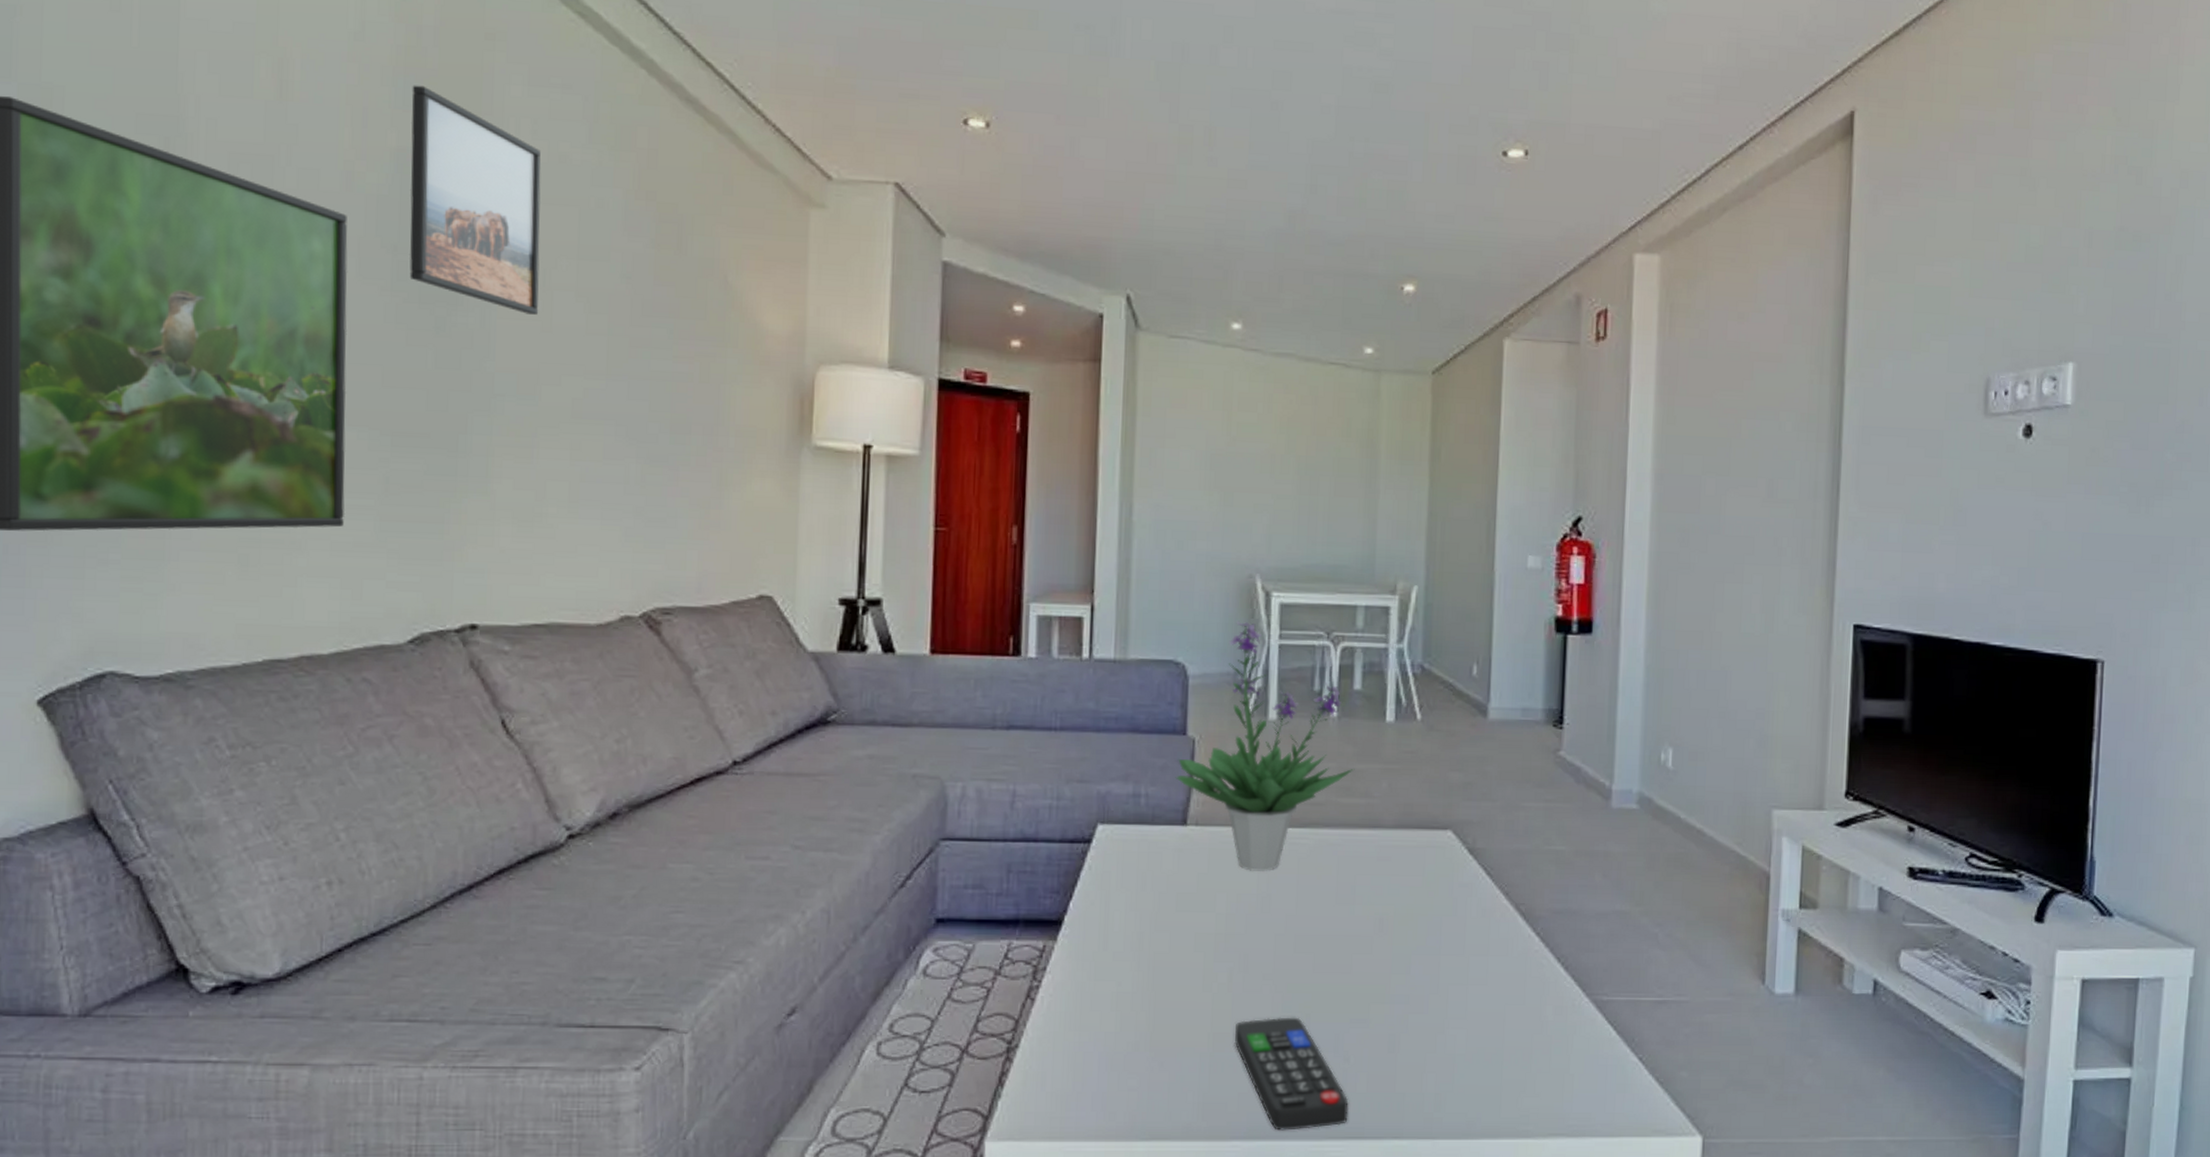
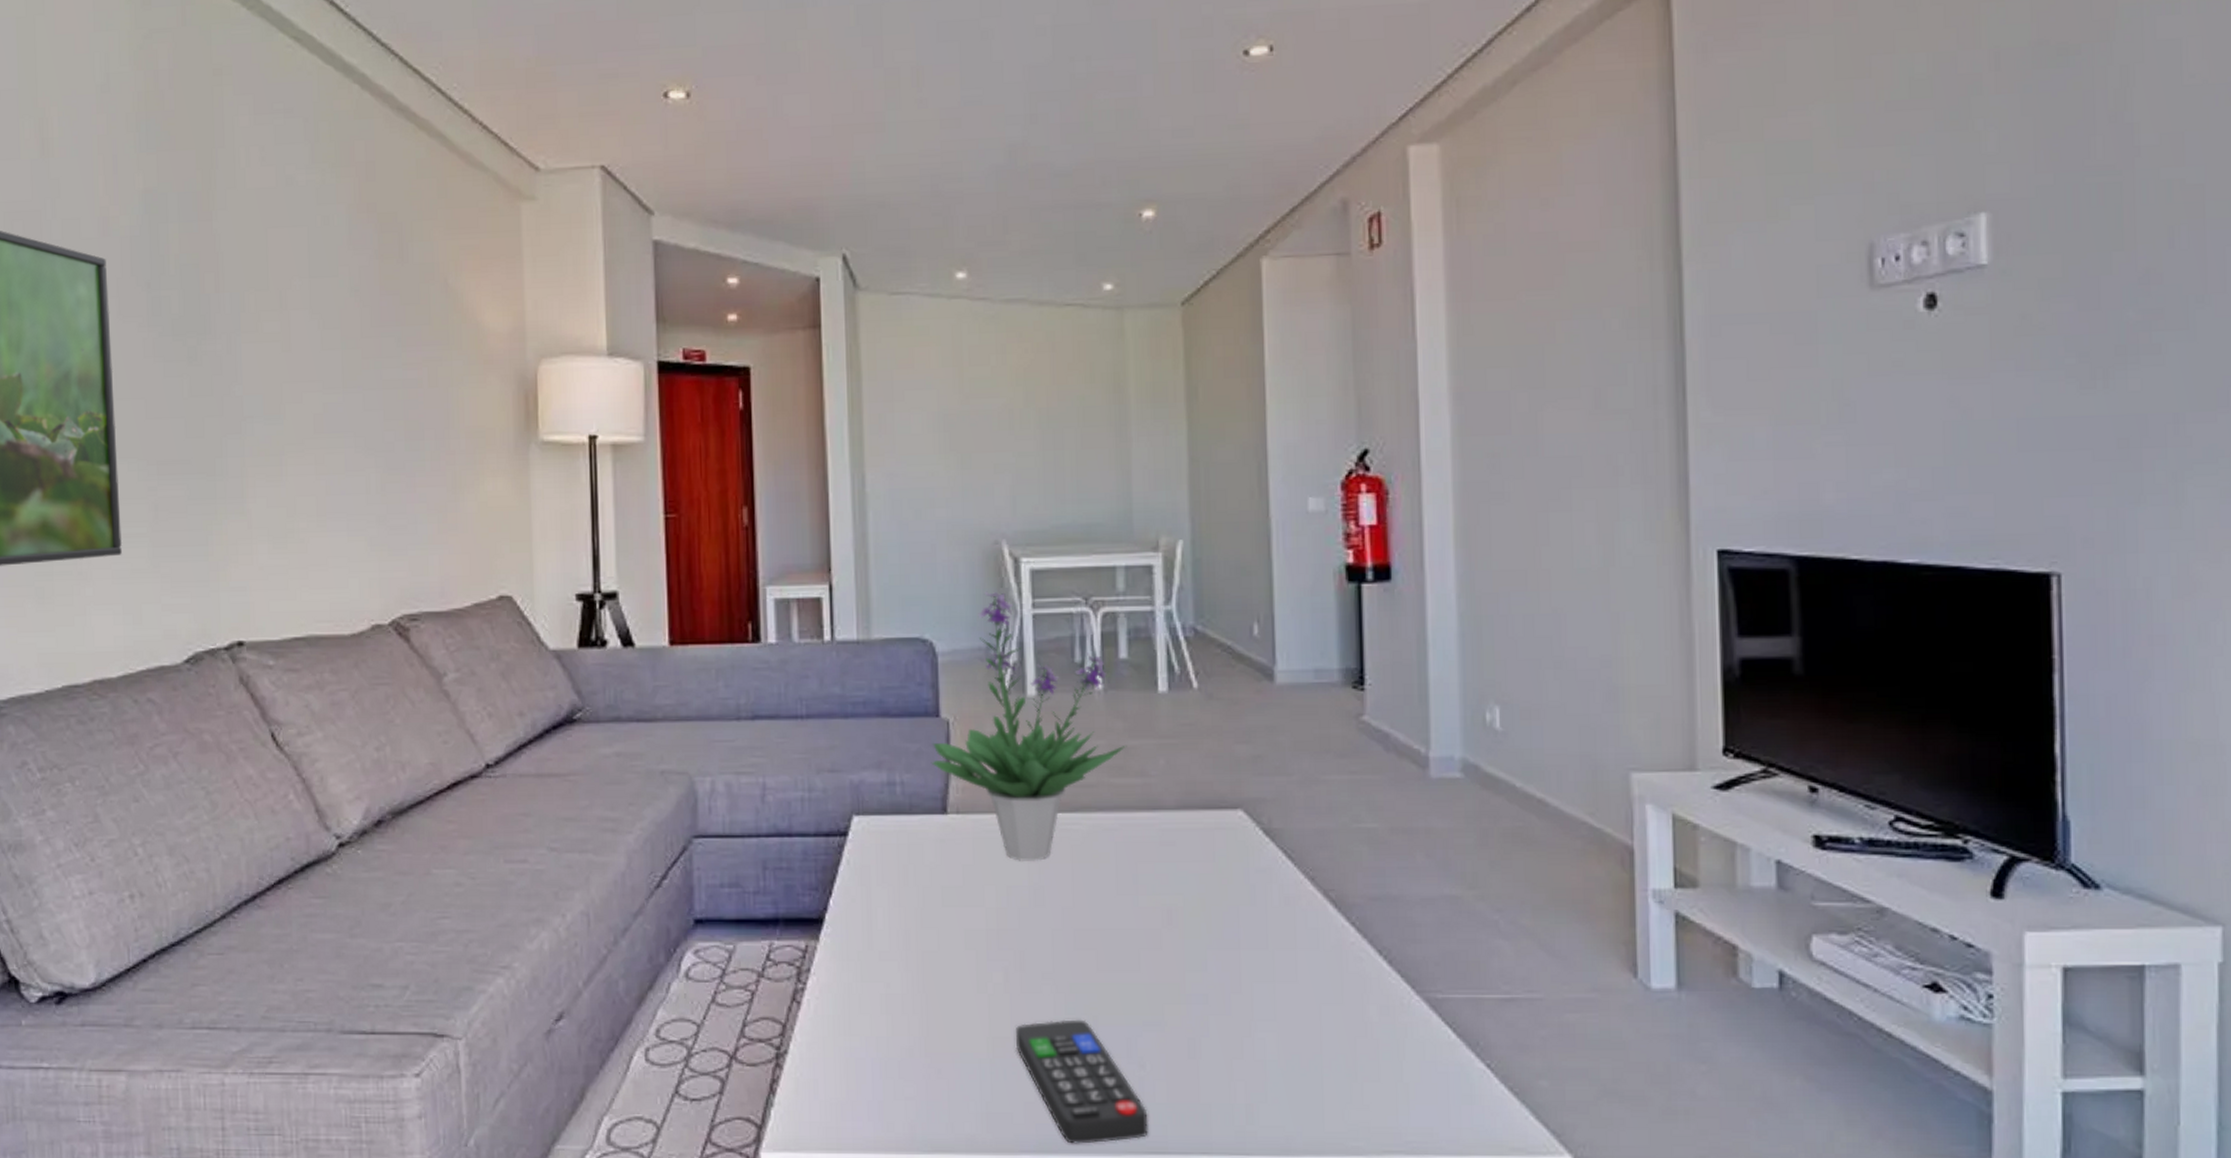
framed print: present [409,85,541,315] -> none [153,127,278,336]

